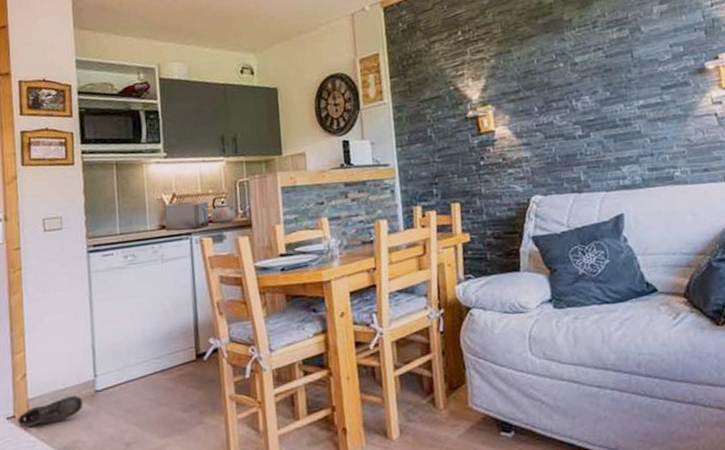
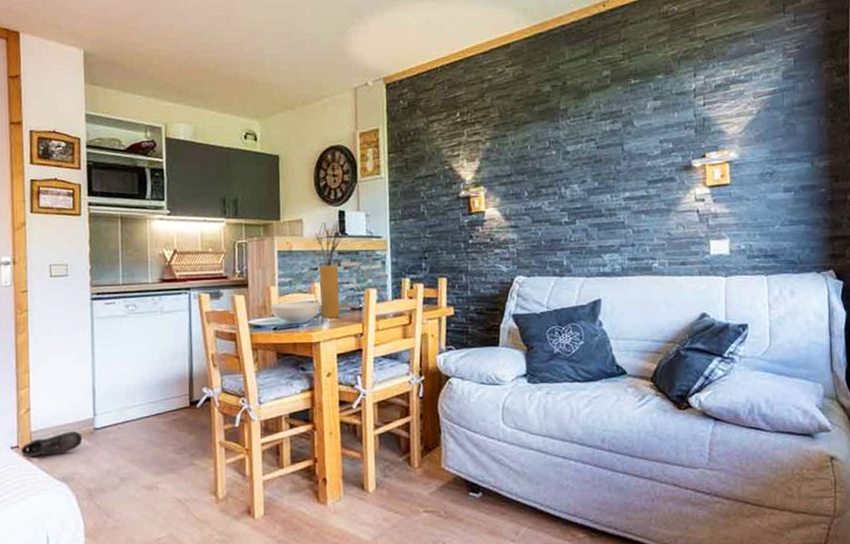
toaster: present [164,201,210,231] -> none [165,258,208,286]
kettle: present [210,196,235,224] -> none [209,255,233,281]
bowl: none [277,238,329,264] -> present [270,301,320,324]
vase: none [319,151,352,256] -> present [315,220,346,319]

